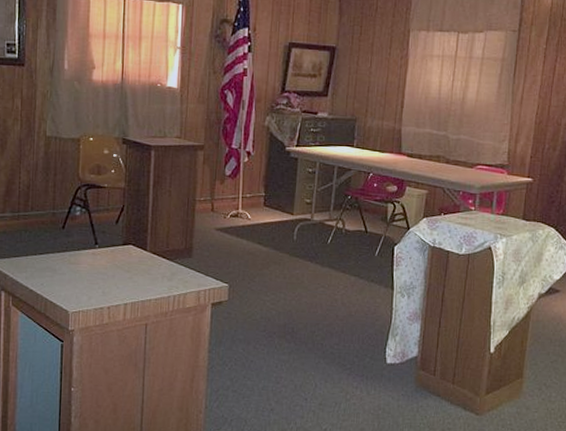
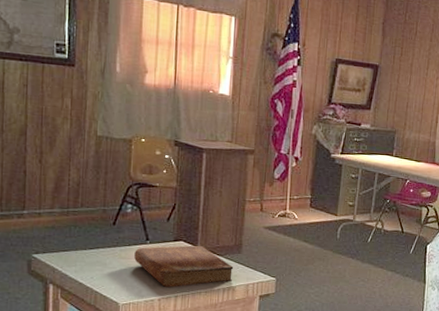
bible: none [83,249,184,294] -> present [134,245,234,287]

